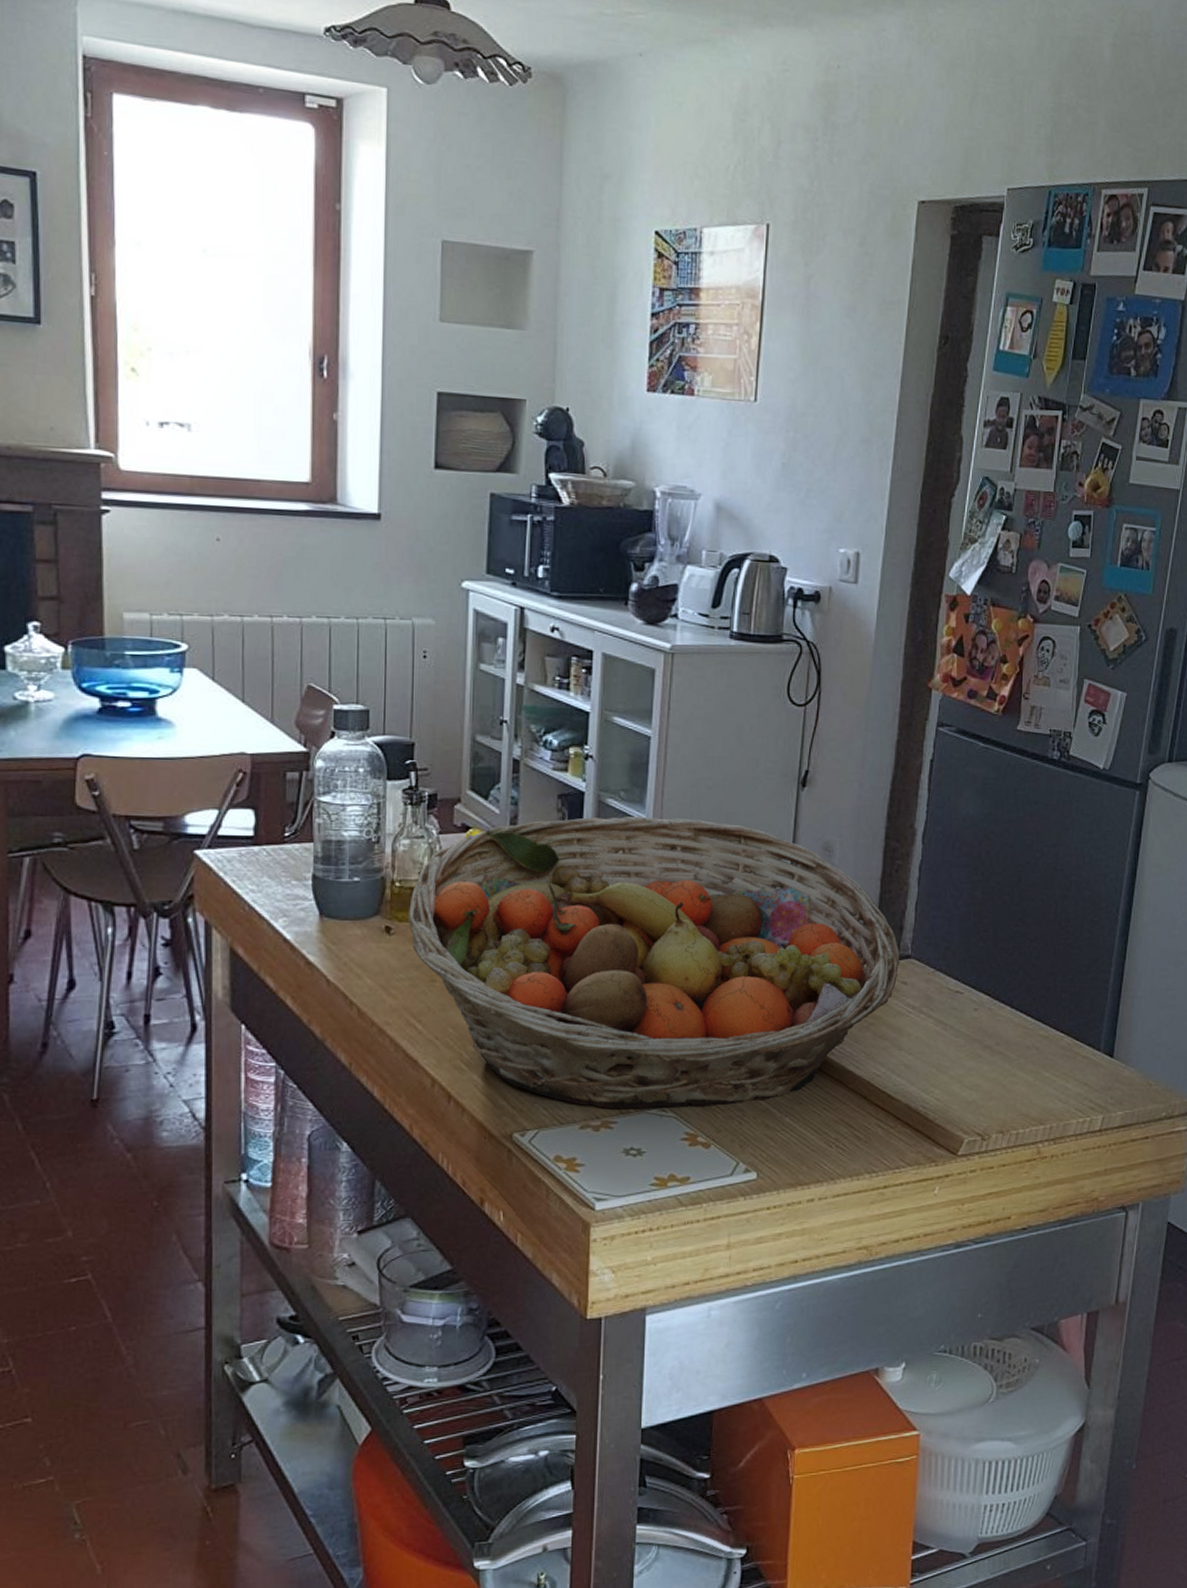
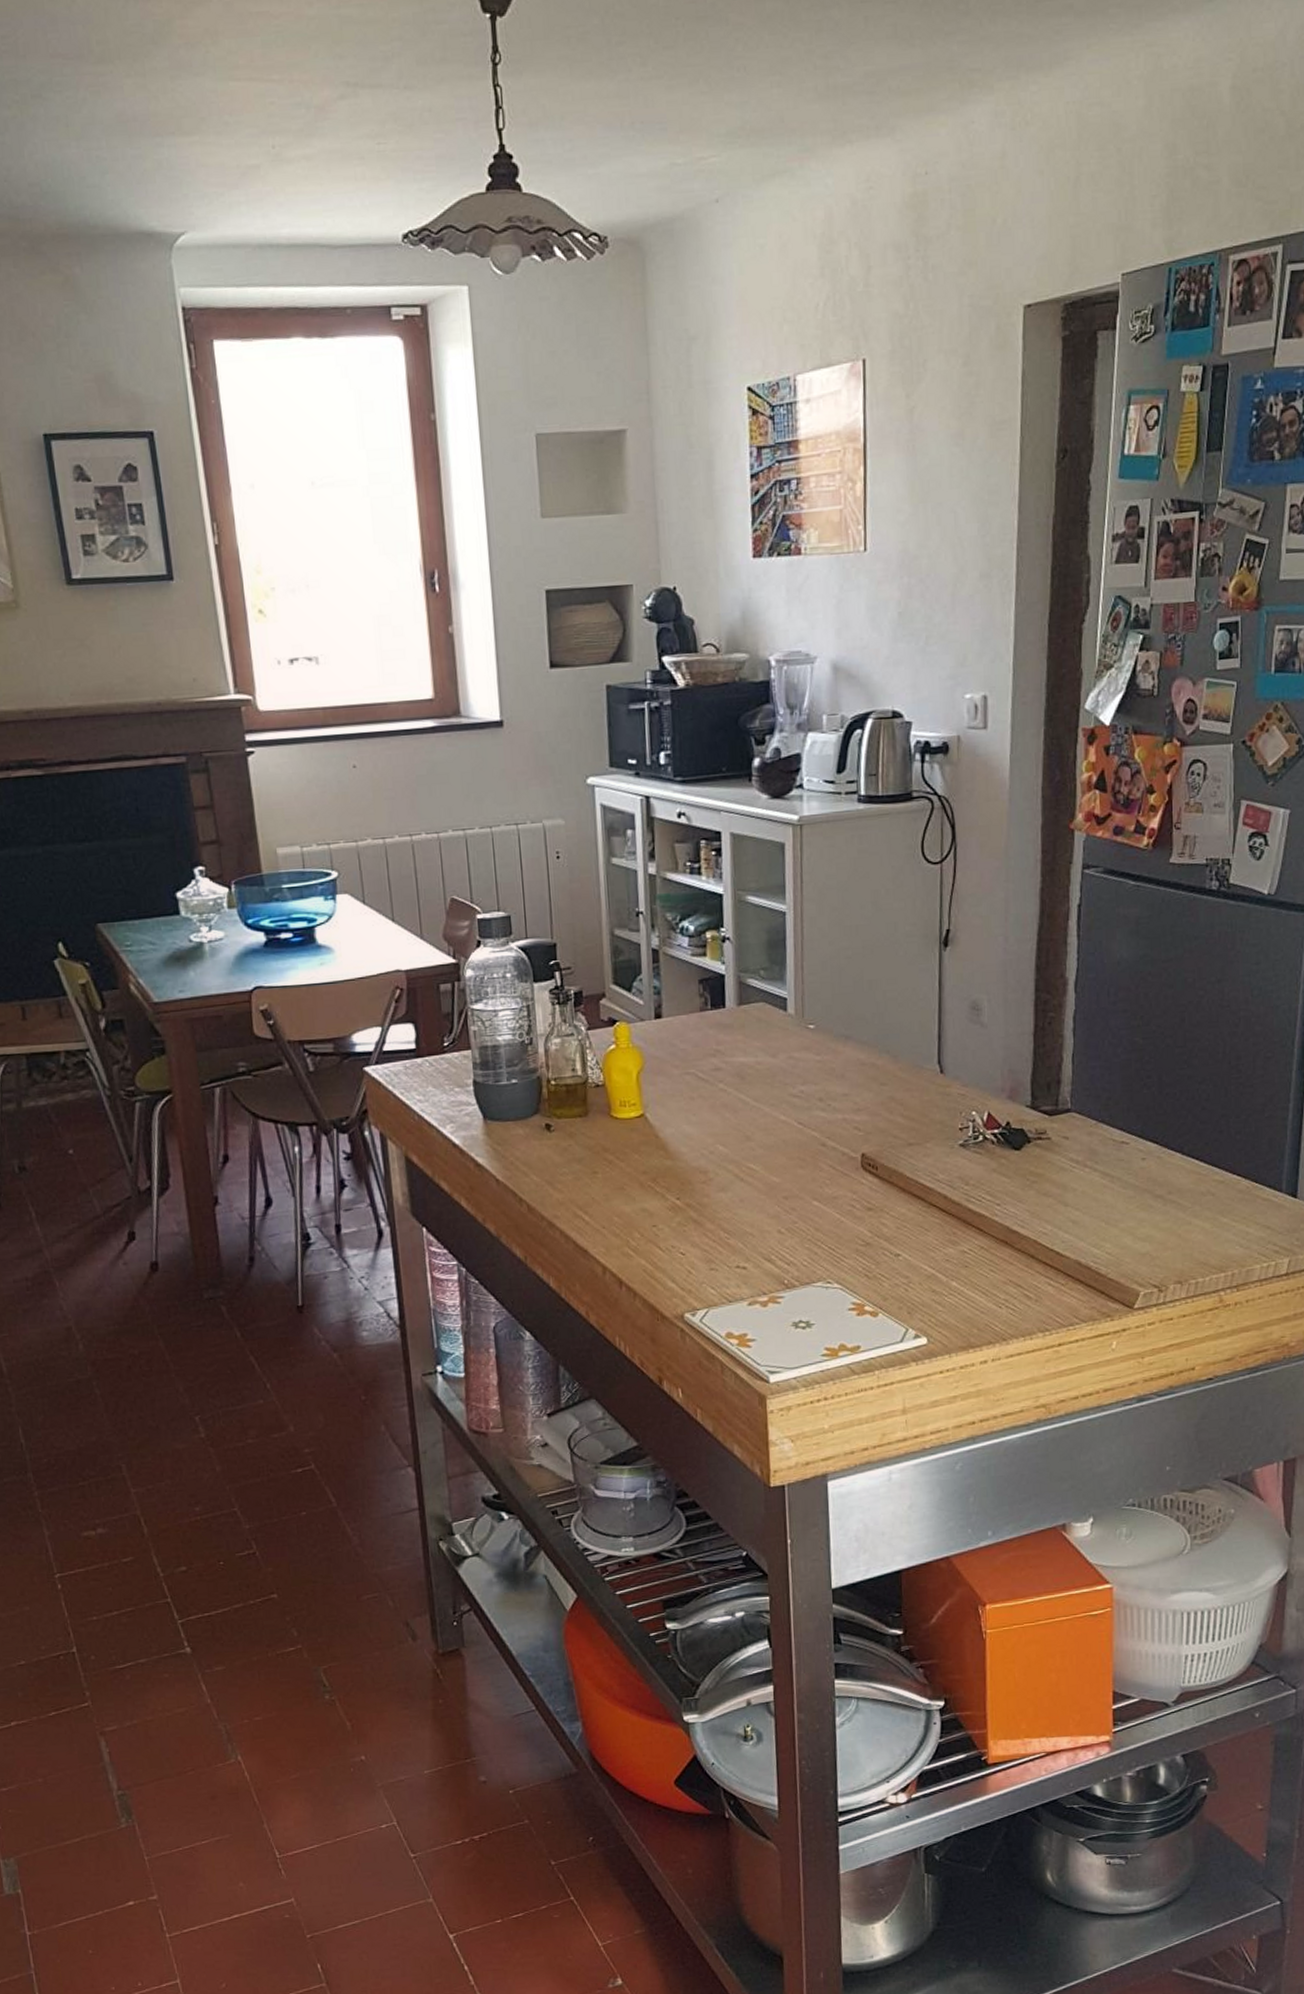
fruit basket: present [407,816,900,1109] -> none [565,990,1060,1284]

